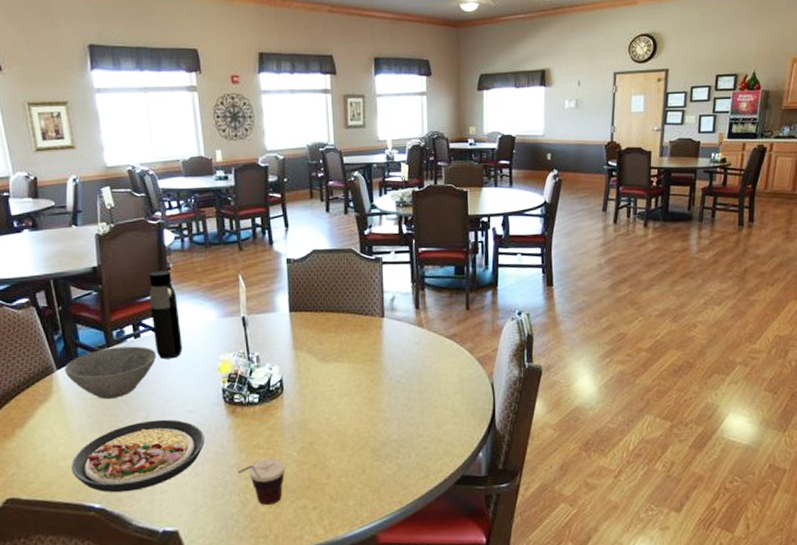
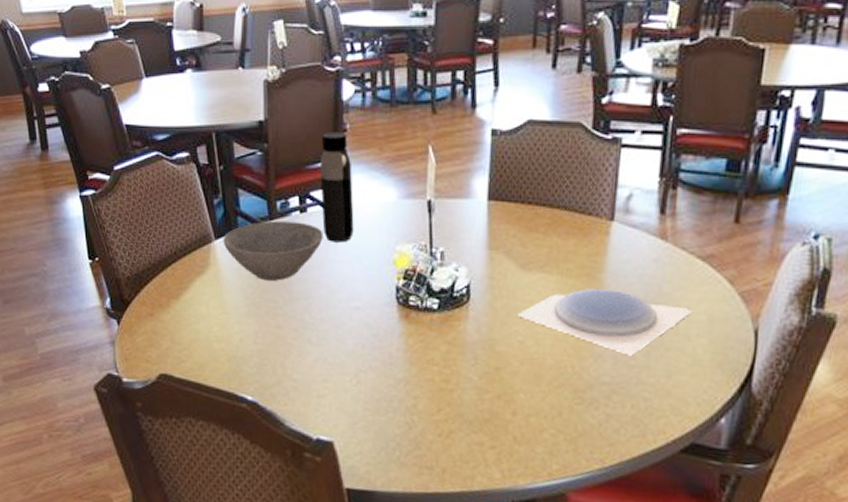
plate: present [71,419,205,493] -> none [225,312,370,389]
cup: present [237,458,286,506] -> none [405,378,463,434]
plate: none [321,368,448,417] -> present [516,288,692,356]

